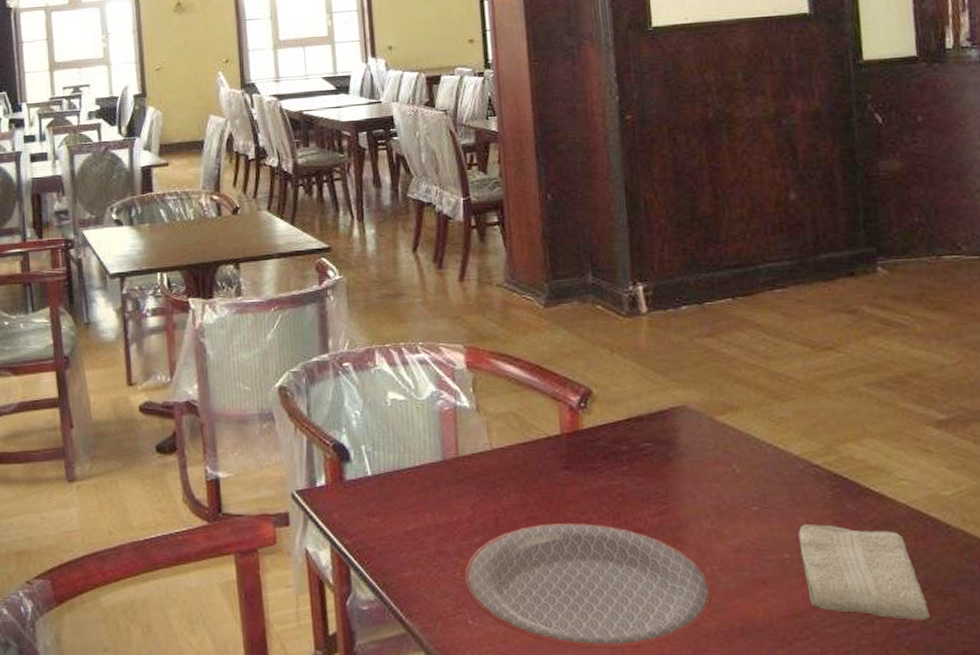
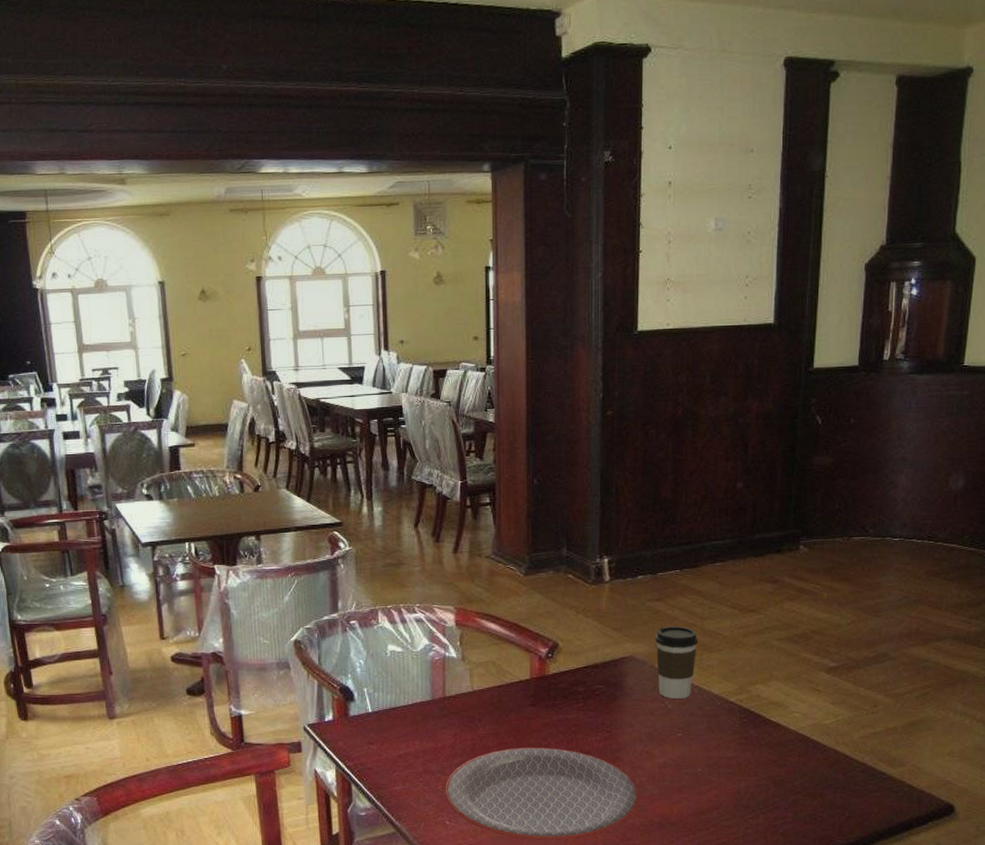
coffee cup: none [710,368,765,461] -> present [655,626,698,699]
washcloth: present [798,524,930,620] -> none [710,746,801,815]

